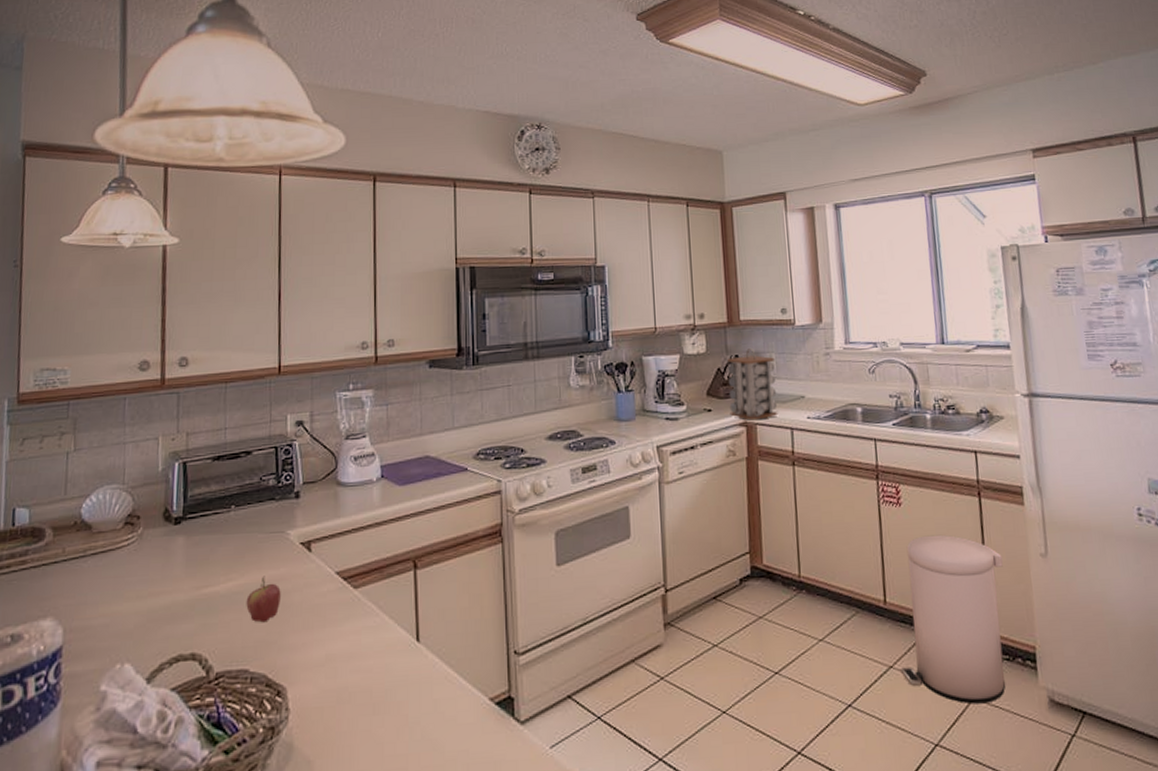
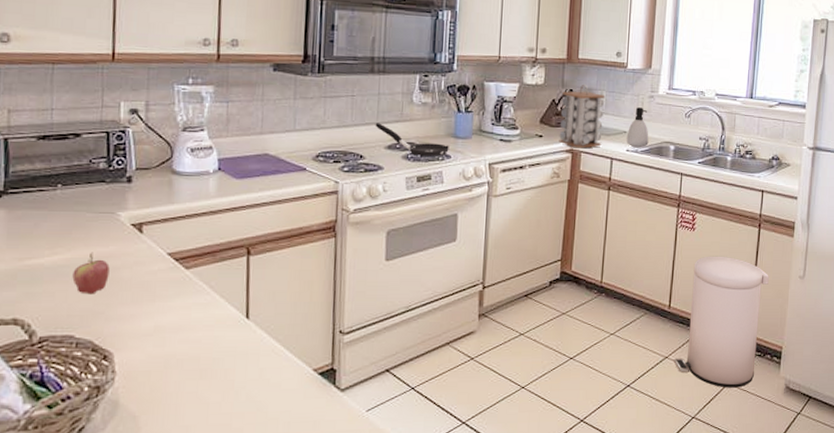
frying pan: none [533,412,613,445] -> present [375,123,449,157]
soap dispenser: none [805,367,832,414] -> present [626,107,649,148]

